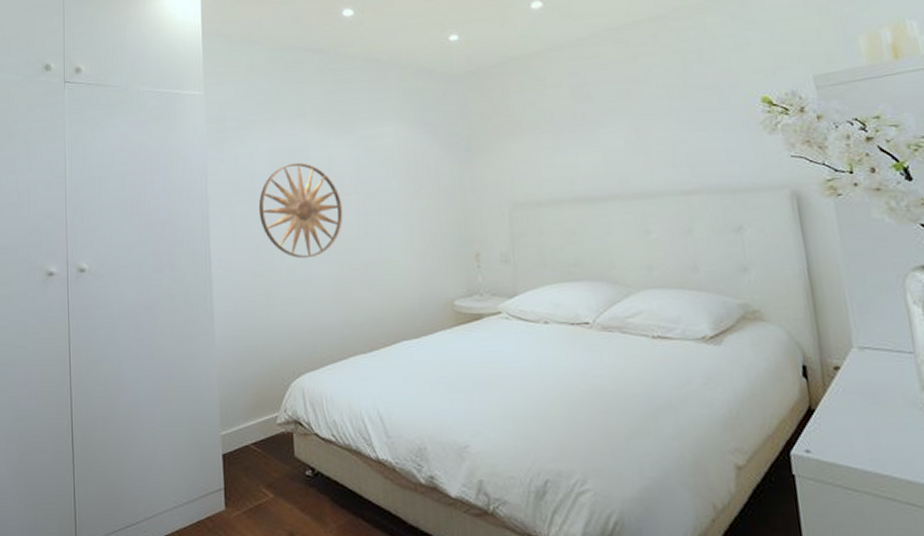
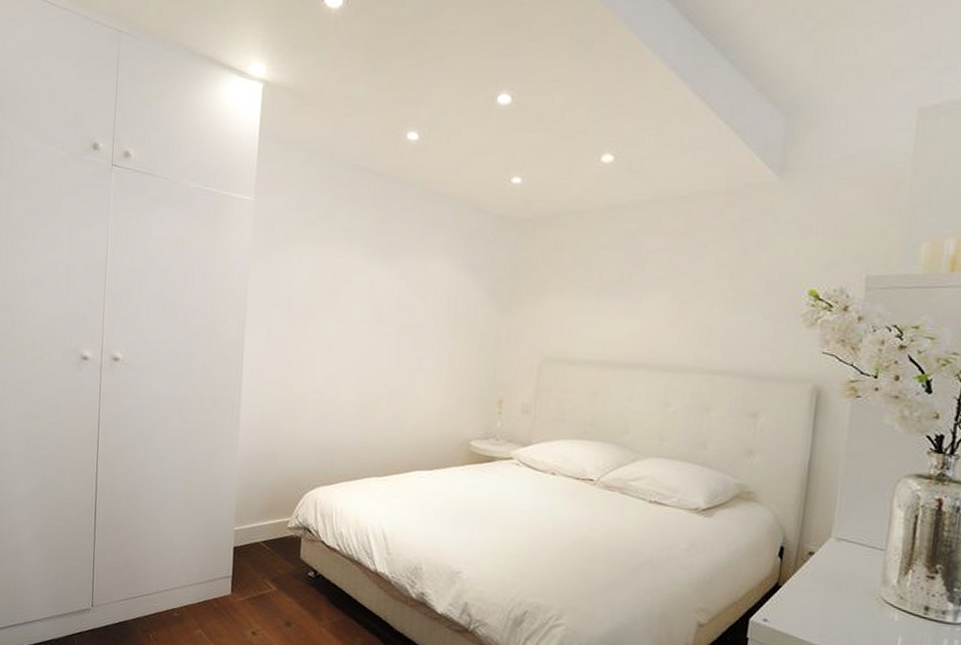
wall art: present [258,163,343,259] -> none [295,285,378,381]

